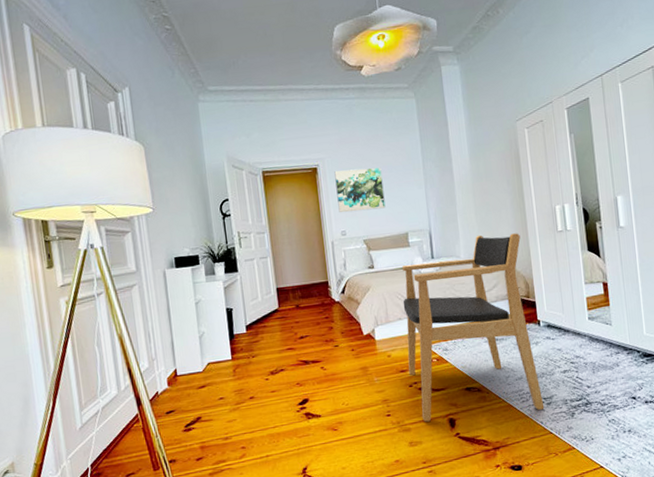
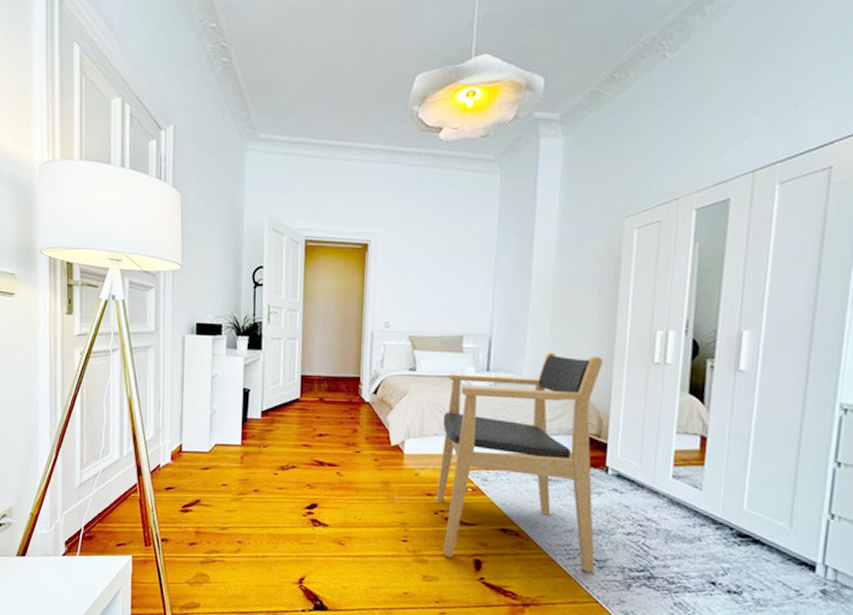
wall art: present [334,167,386,212] -> none [385,251,444,303]

